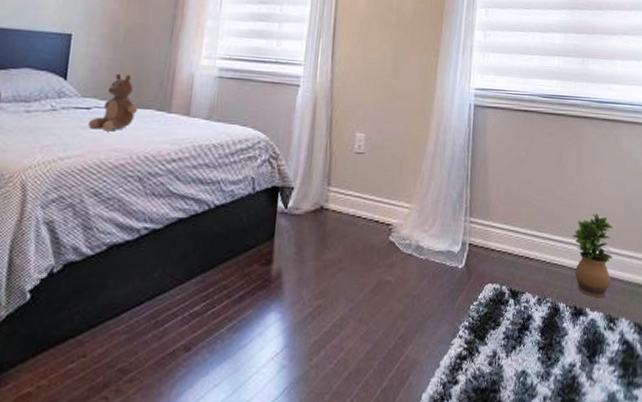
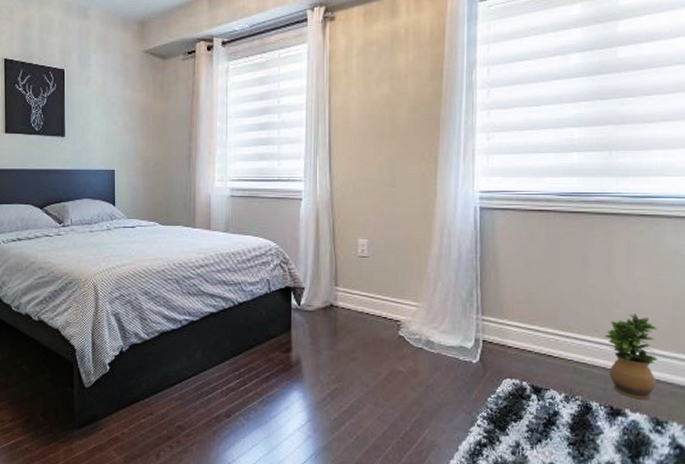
teddy bear: present [87,73,138,131] -> none [134,198,170,244]

